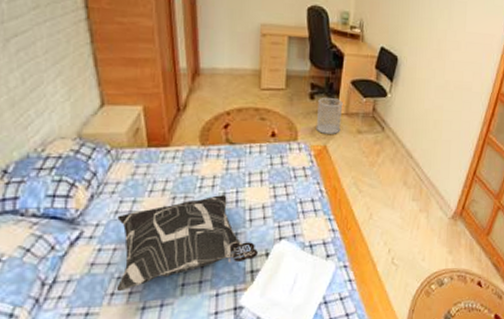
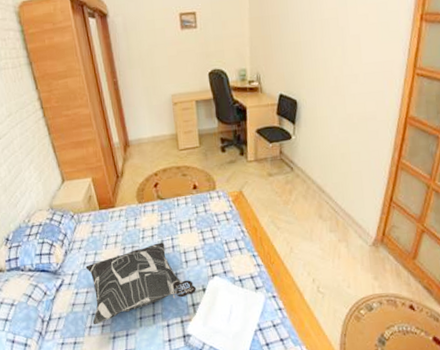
wastebasket: present [315,98,343,134] -> none [229,148,253,181]

